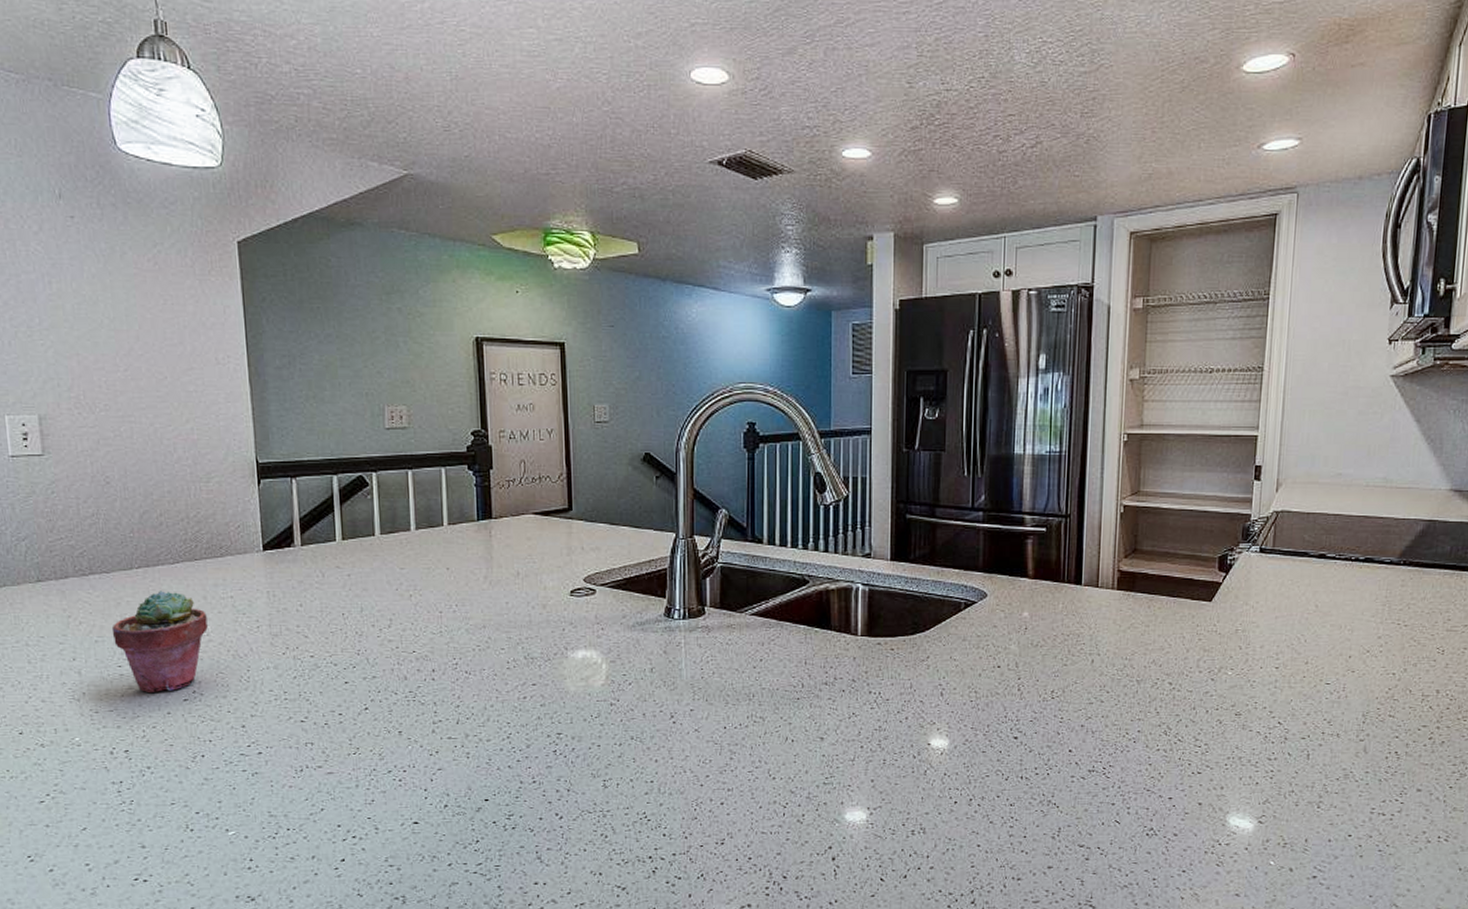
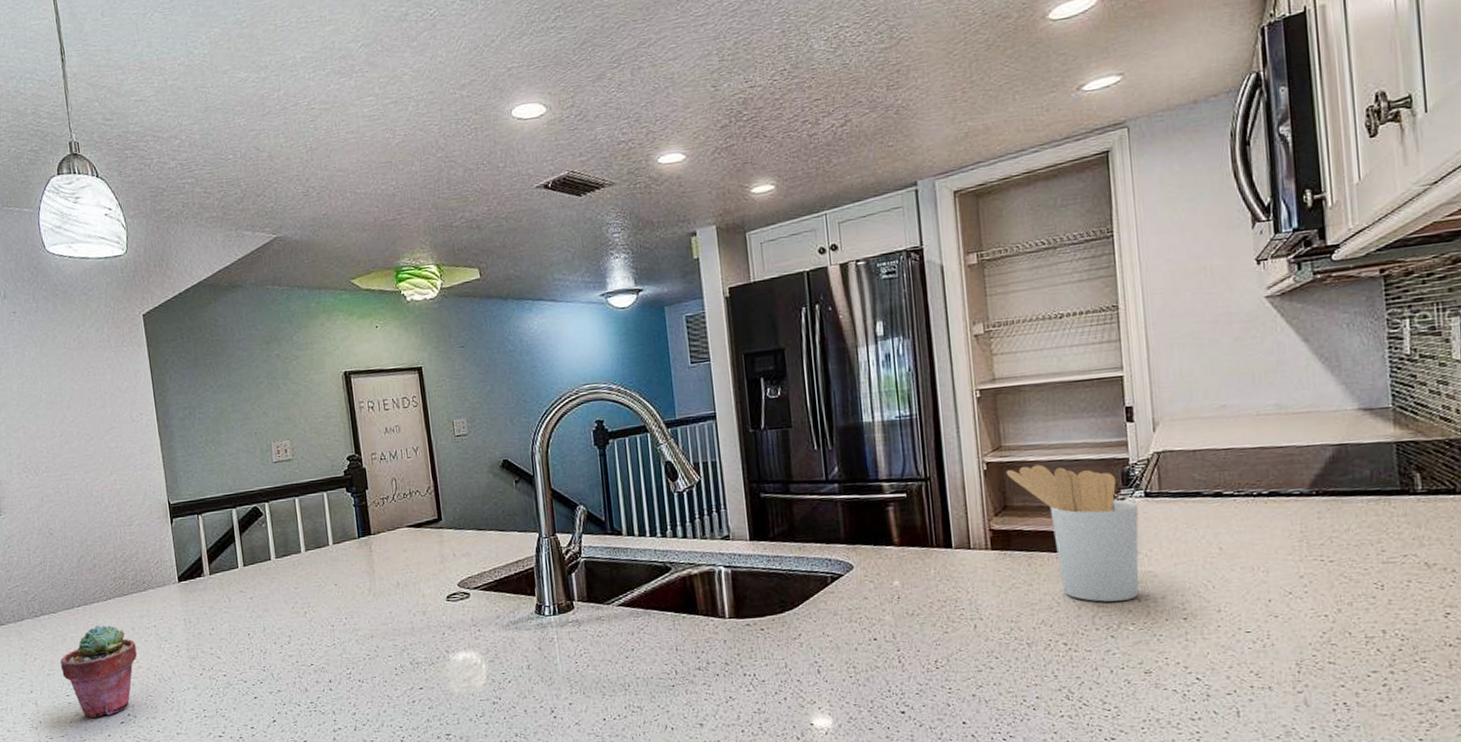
utensil holder: none [1140,512,1252,647] -> present [1006,464,1139,602]

